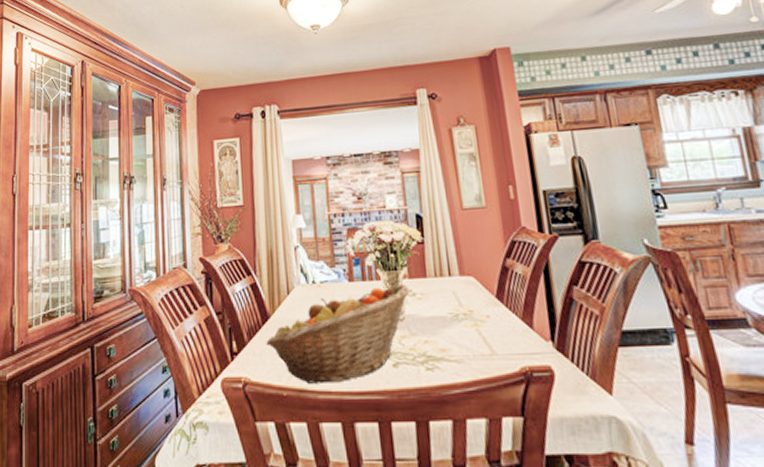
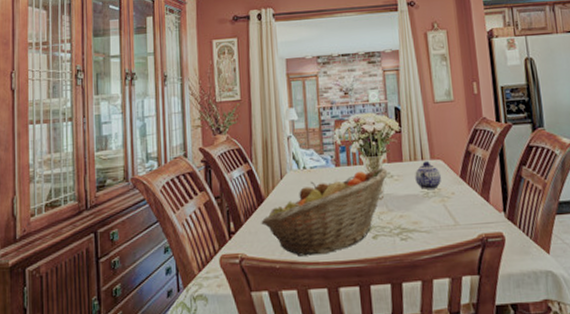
teapot: none [441,277,473,311] -> present [415,160,441,190]

